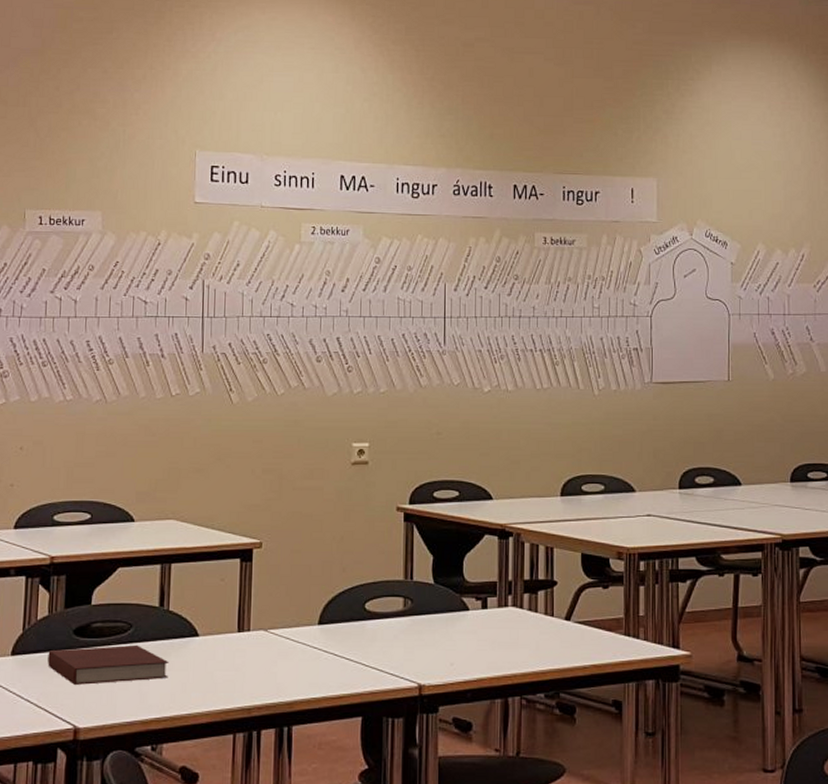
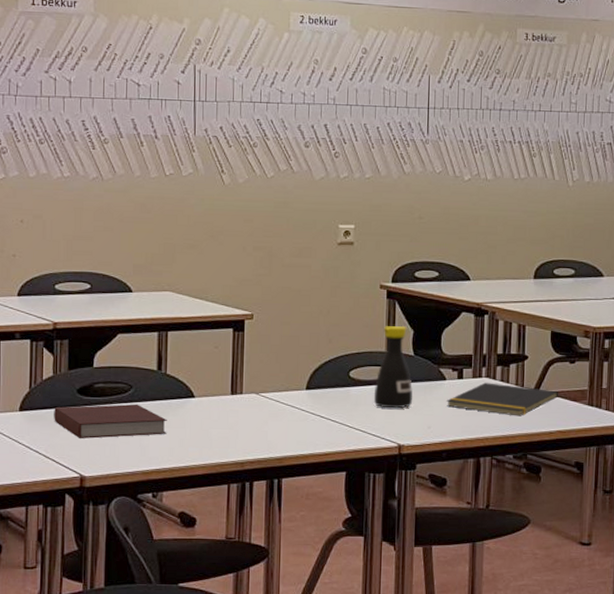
bottle: none [391,551,434,644] -> present [373,325,413,409]
notepad: none [469,612,592,650] -> present [446,382,559,416]

